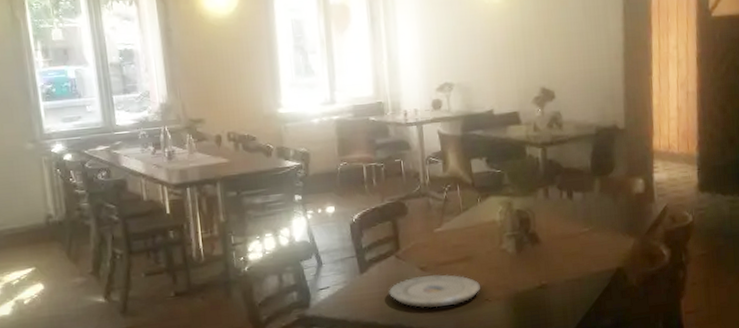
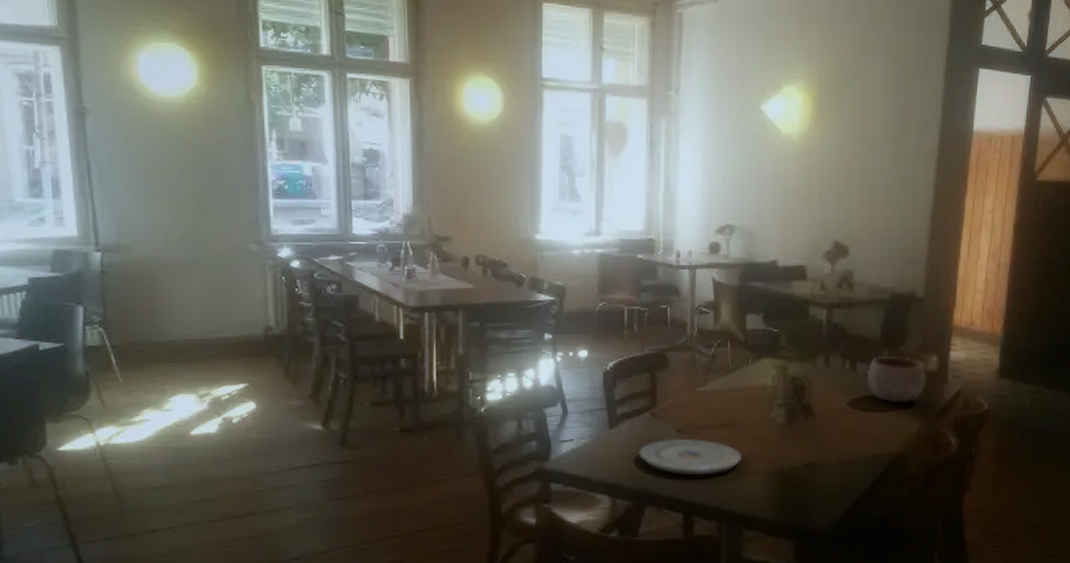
bowl: none [582,182,636,225] -> present [866,357,927,403]

